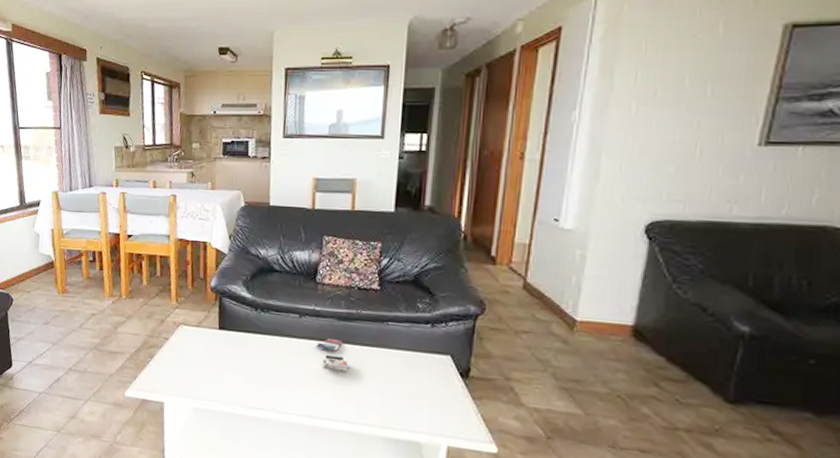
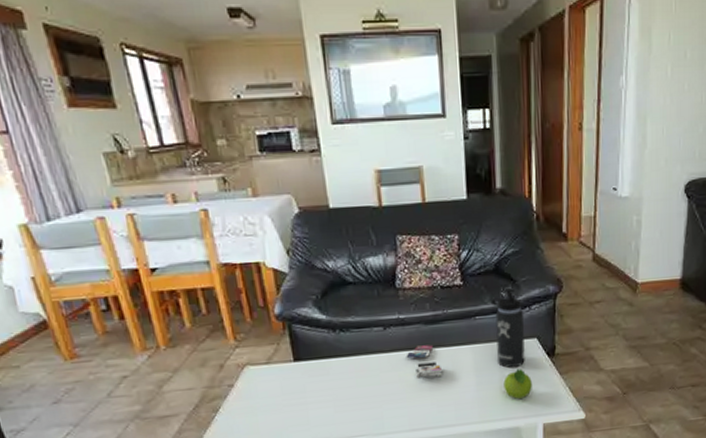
thermos bottle: none [406,301,440,380] -> present [491,288,525,368]
fruit: none [408,381,440,414] -> present [503,368,532,399]

